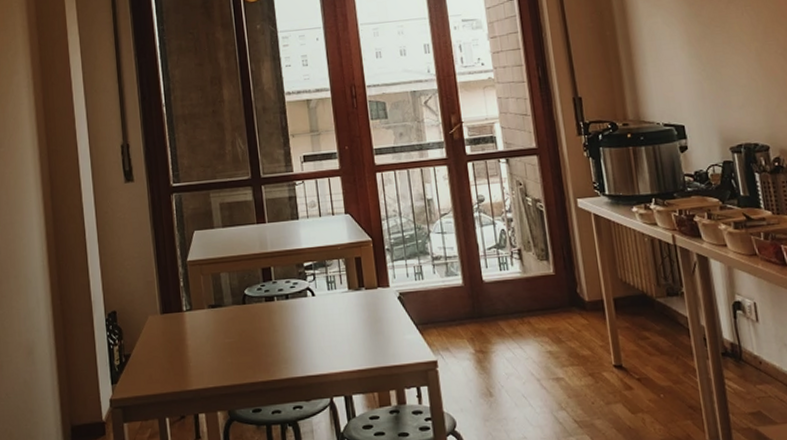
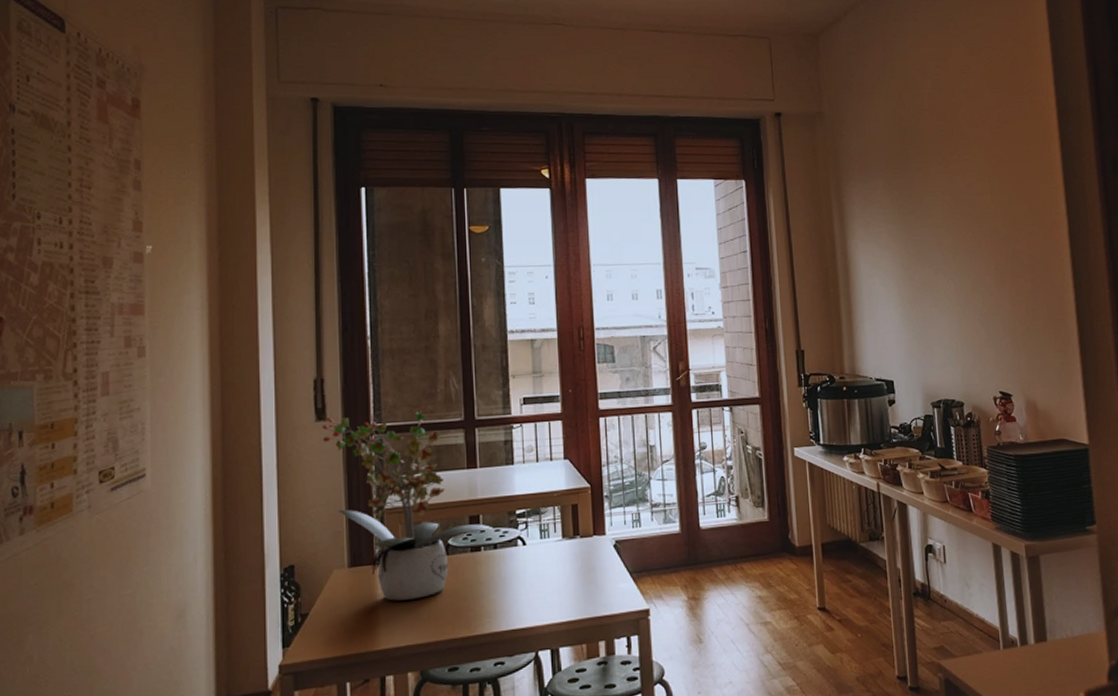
potted plant: none [130,165,285,346] -> present [322,404,494,601]

